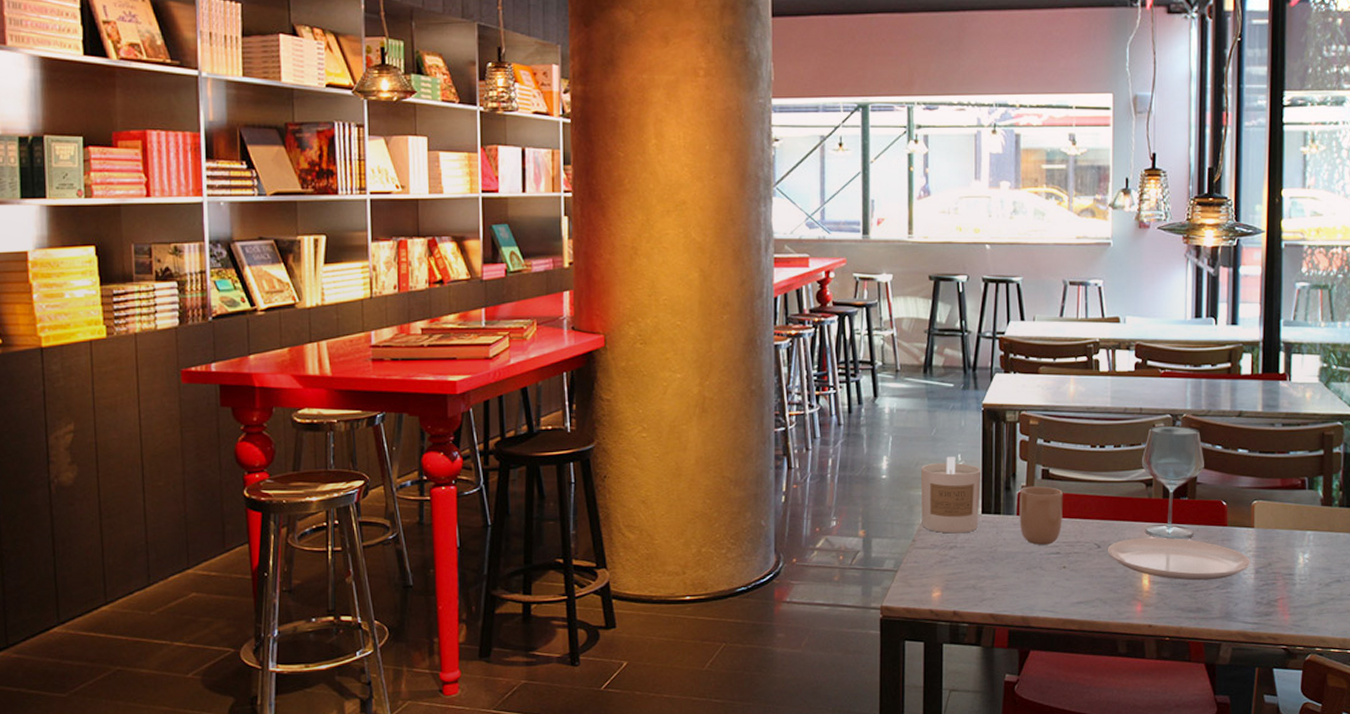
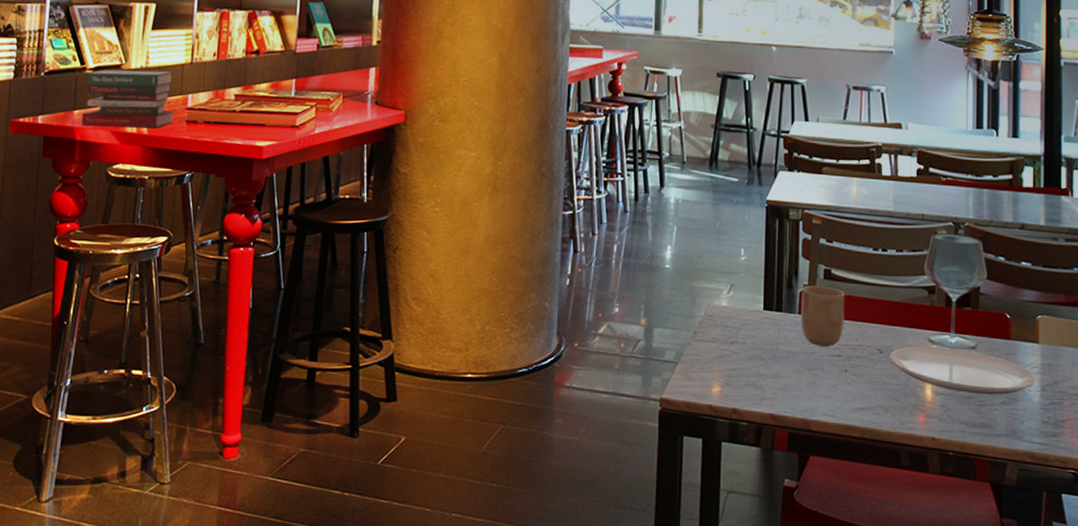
books: none [258,308,359,372] -> present [81,70,175,129]
candle: present [921,457,982,534] -> none [703,251,764,329]

